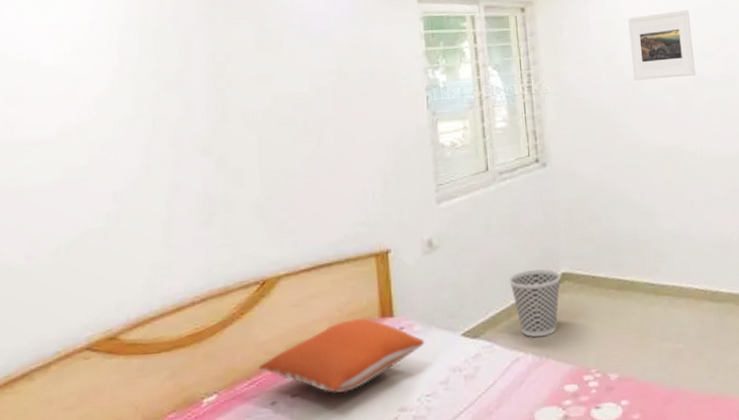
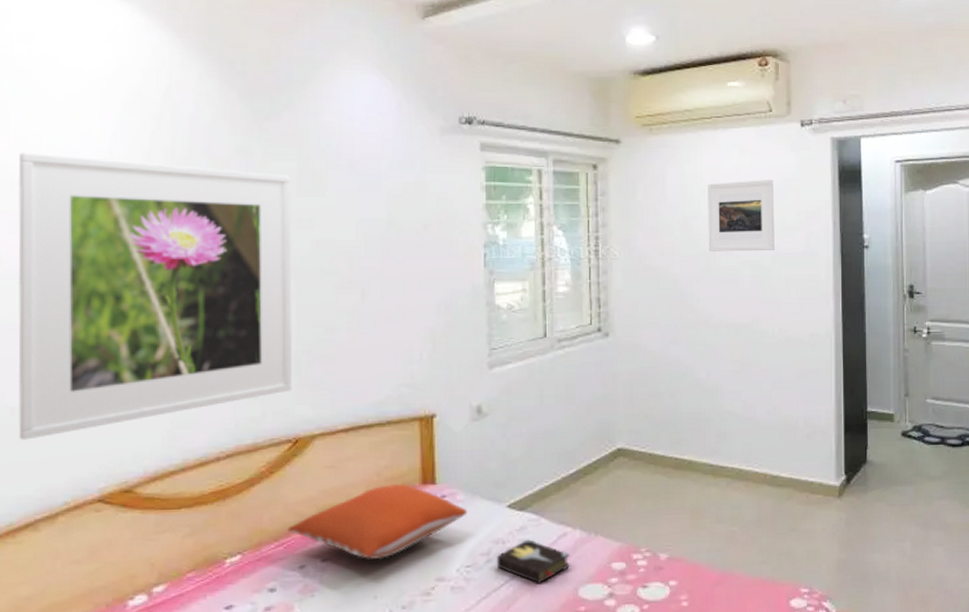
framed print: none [12,33,258,295] -> present [18,152,293,440]
hardback book: none [454,365,525,410] -> present [496,538,570,585]
wastebasket: present [509,269,561,338] -> none [561,444,616,513]

